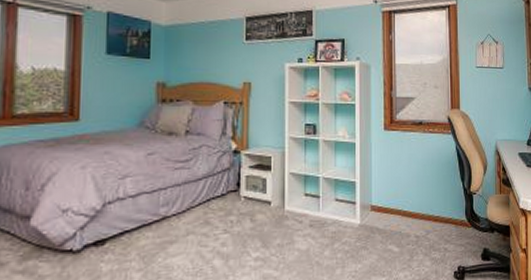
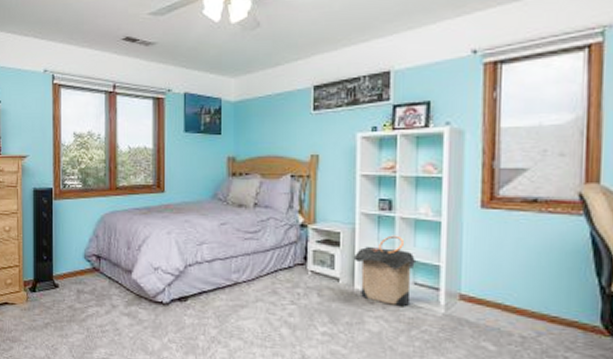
laundry hamper: none [283,157,337,222] -> present [353,235,417,306]

